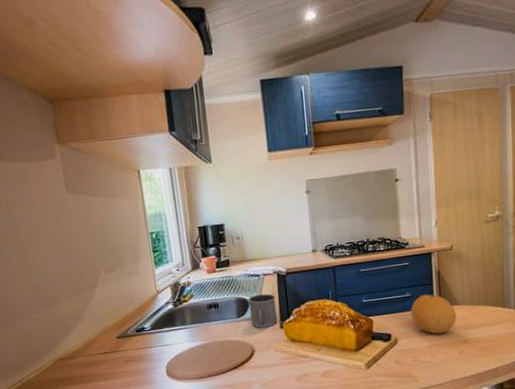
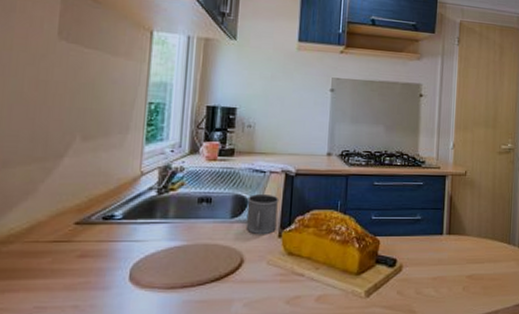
fruit: present [411,294,456,334] -> none [419,219,464,265]

